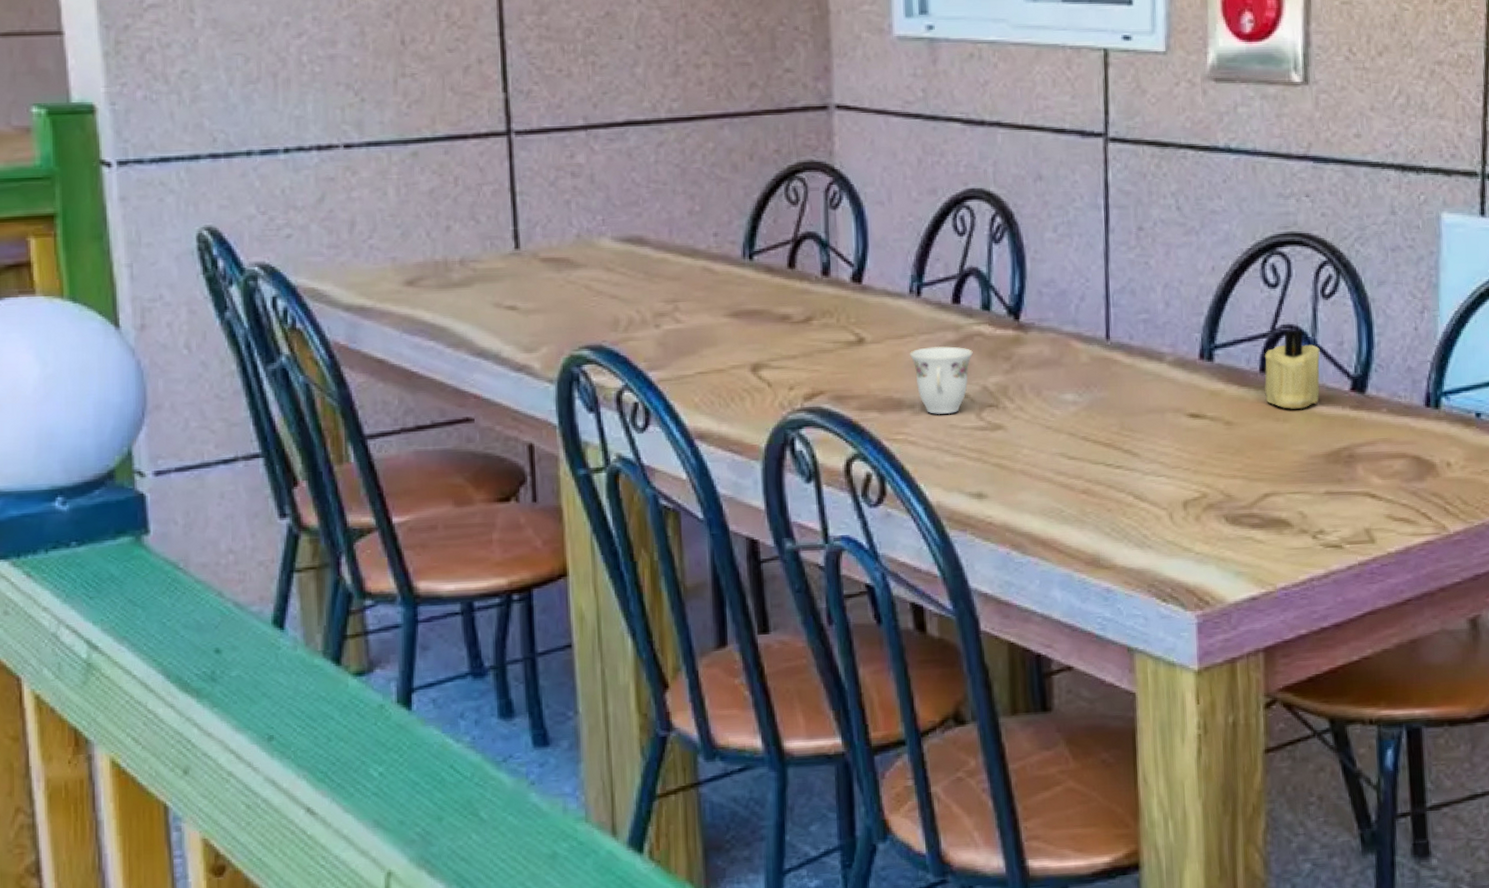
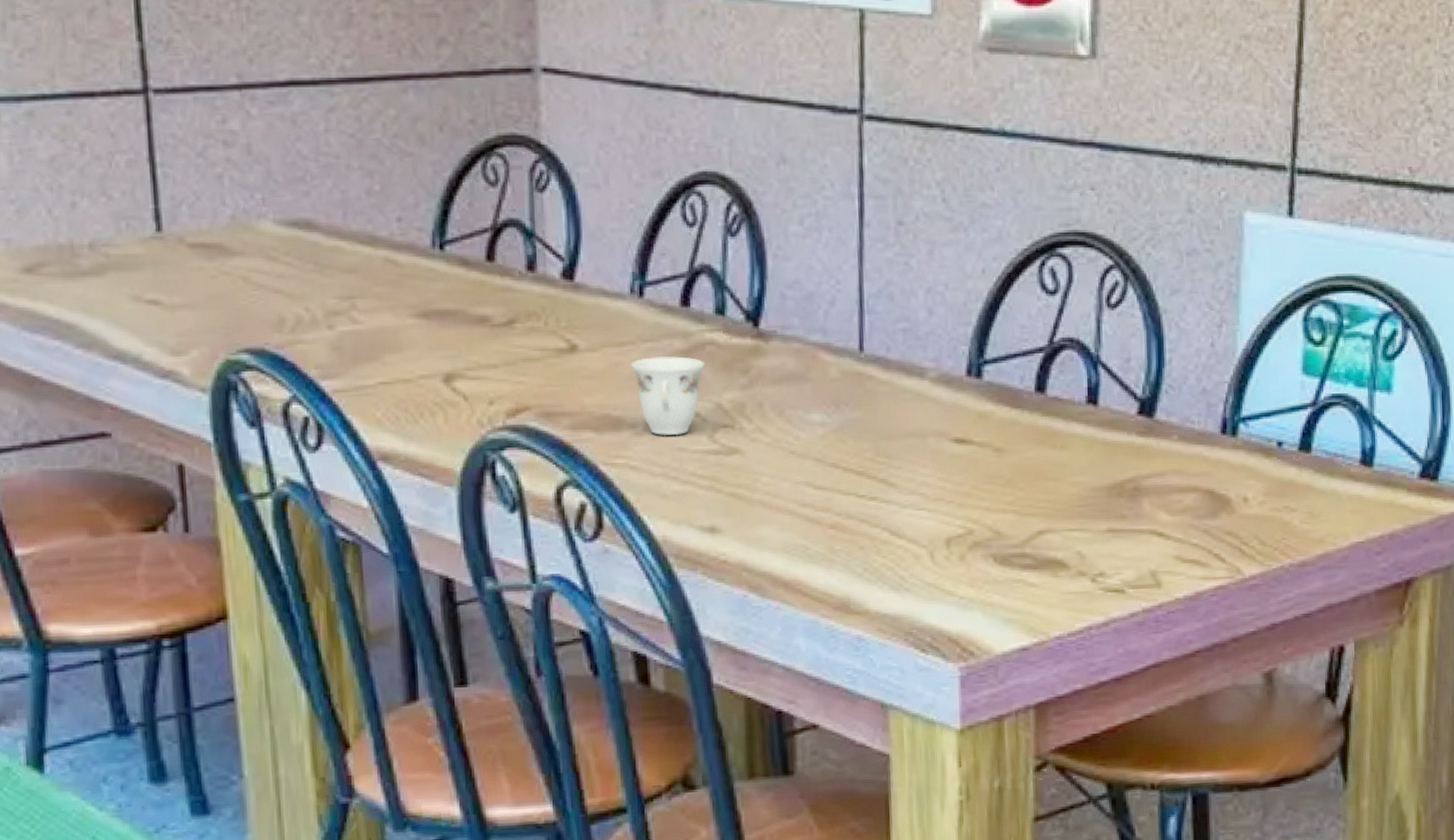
candle: present [1264,330,1320,410] -> none [1039,344,1104,436]

